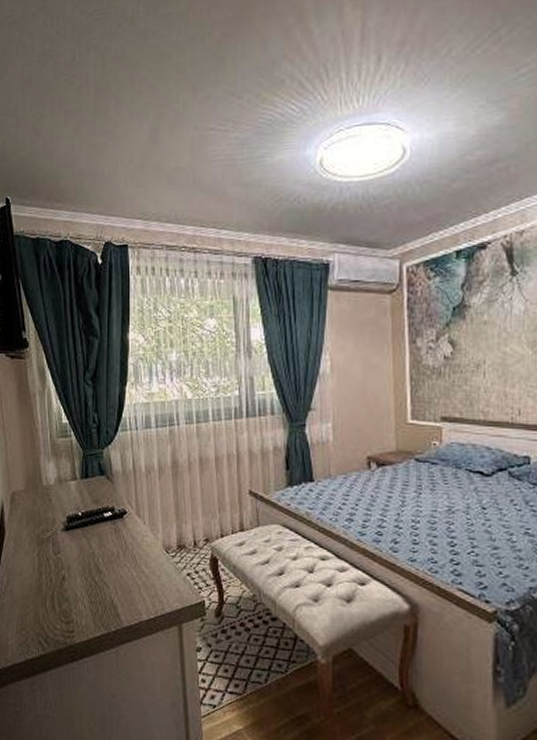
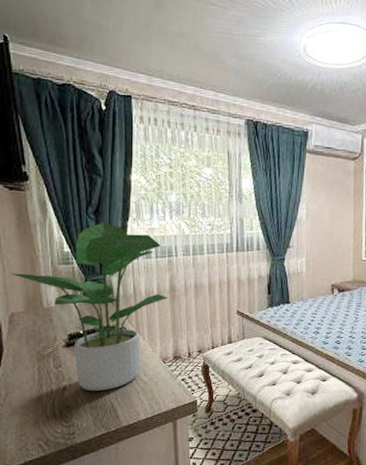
potted plant: none [12,388,170,584] -> present [11,222,168,392]

